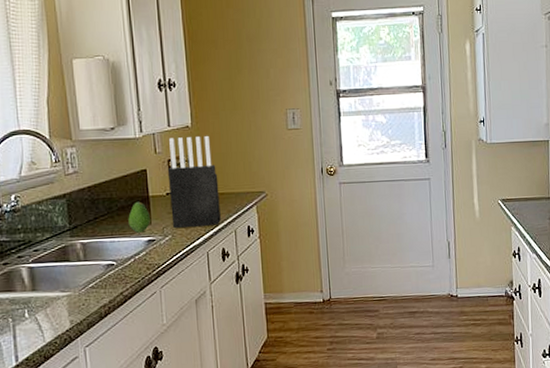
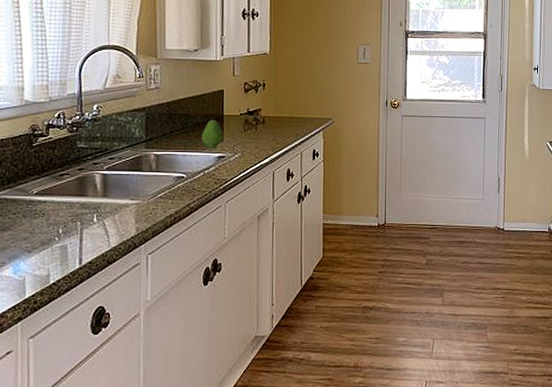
knife block: present [167,135,221,228] -> none [242,63,290,147]

